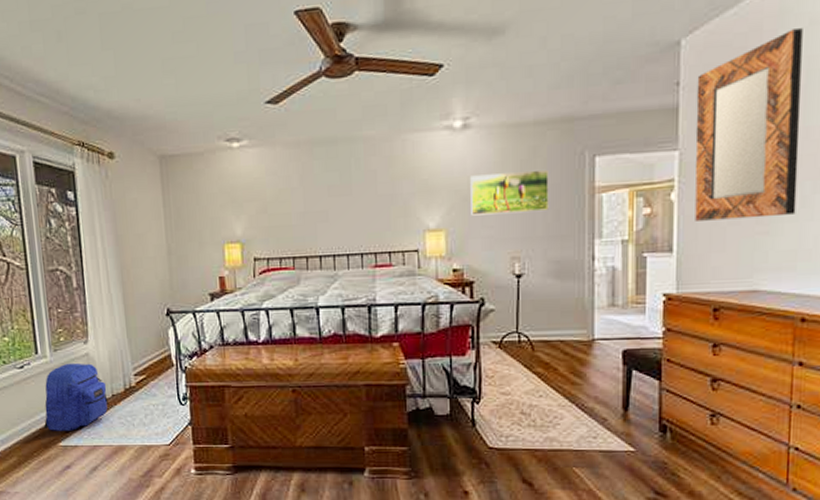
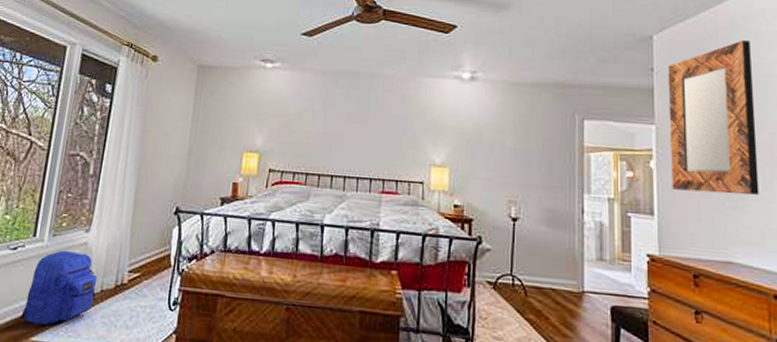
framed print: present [470,169,549,216] -> none [474,121,544,162]

